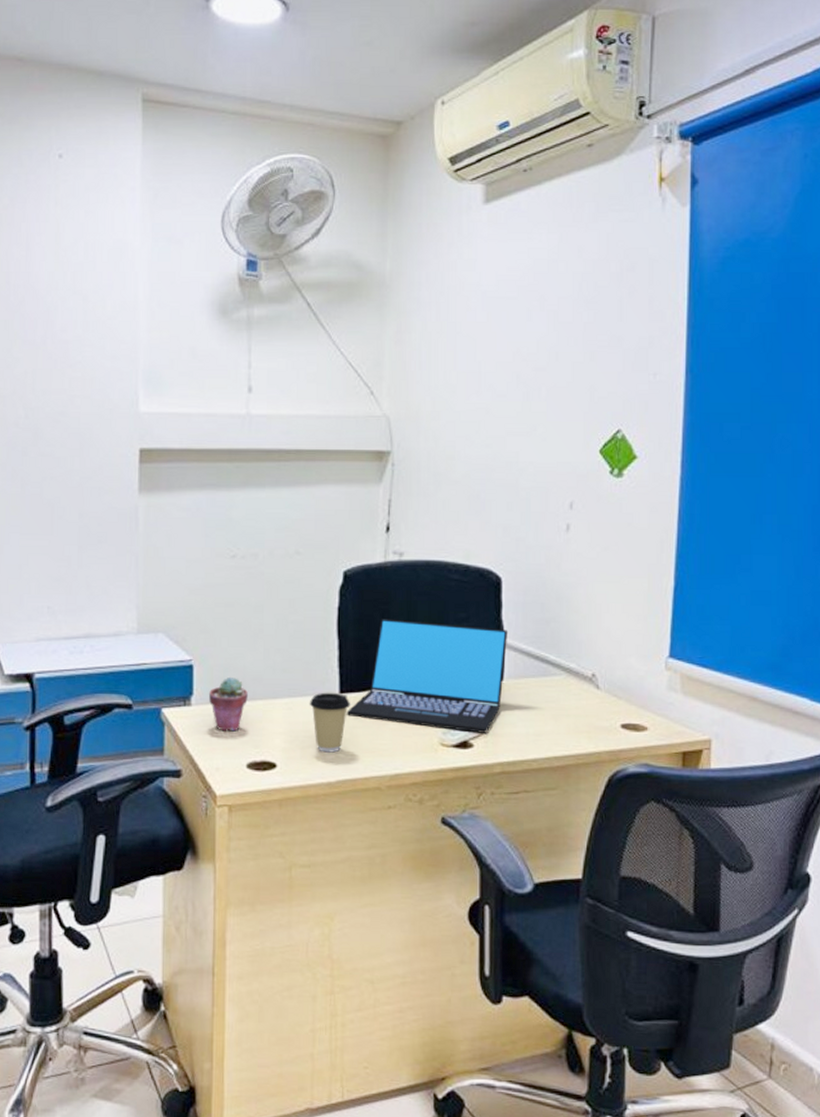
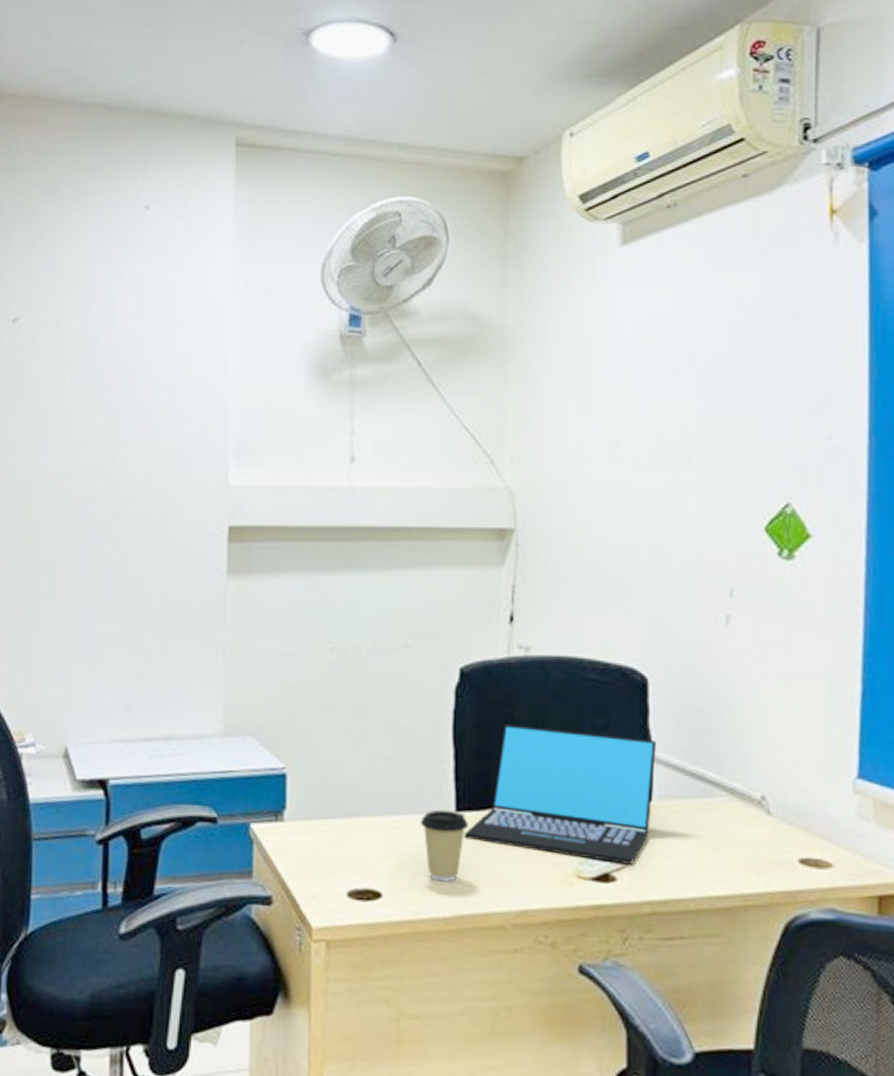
potted succulent: present [209,676,248,732] -> none [304,788,349,853]

